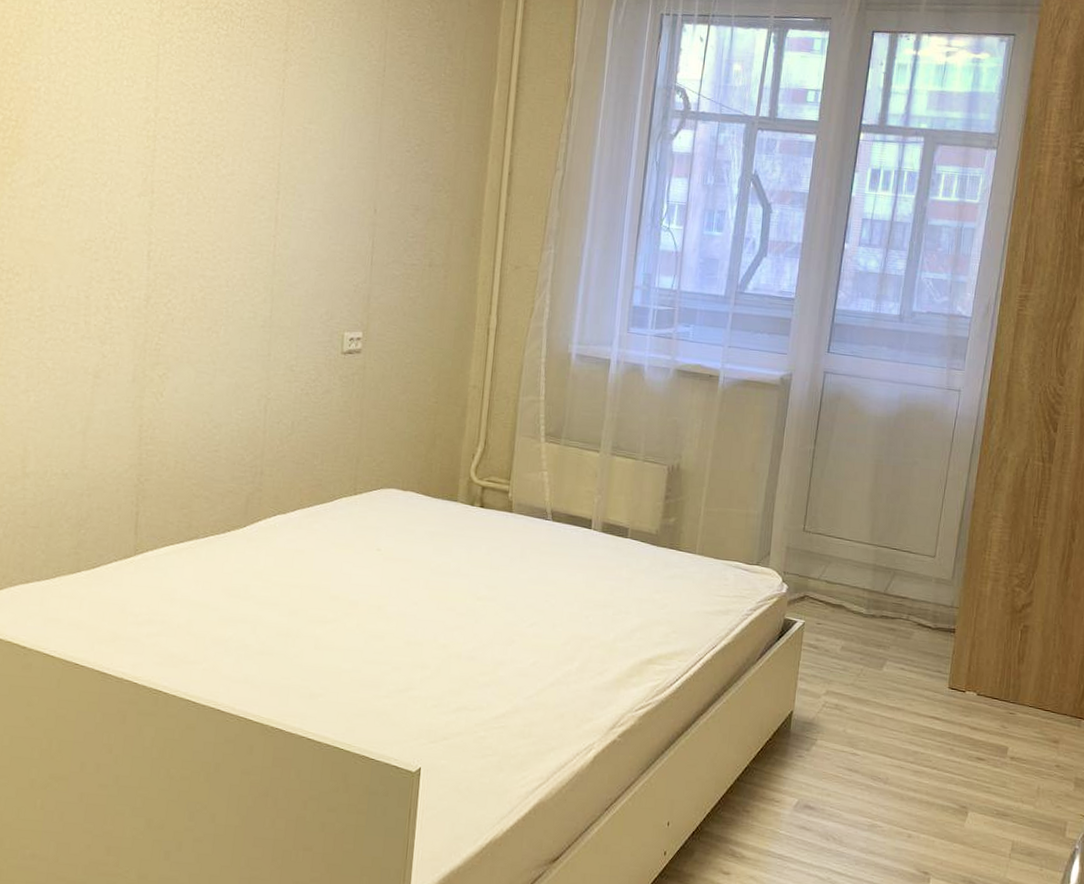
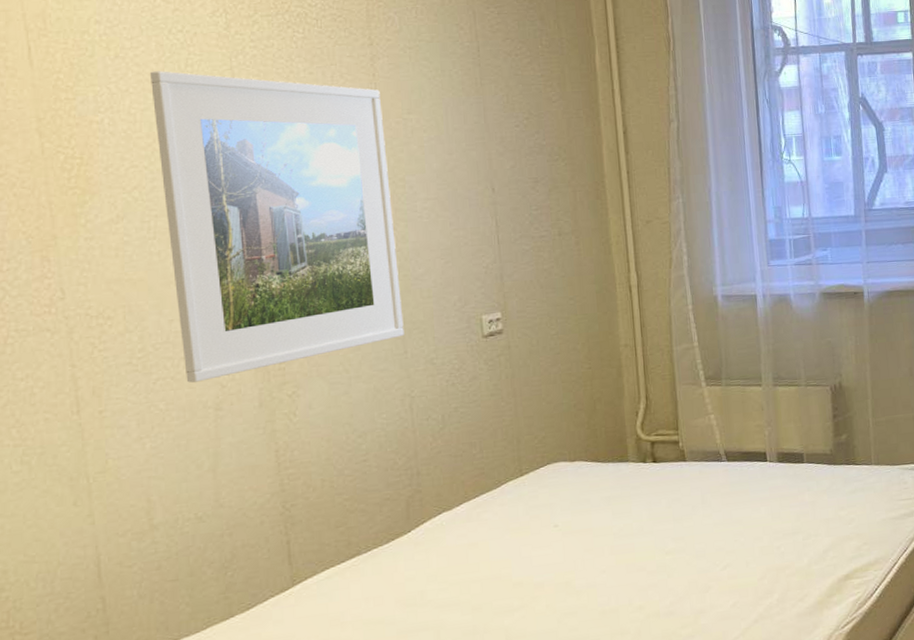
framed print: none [73,48,287,348] -> present [149,71,404,383]

